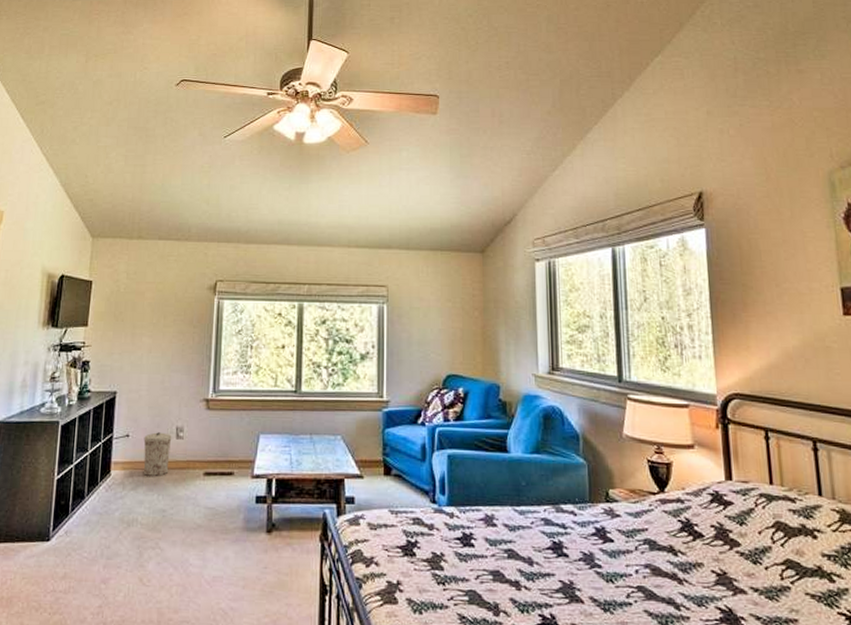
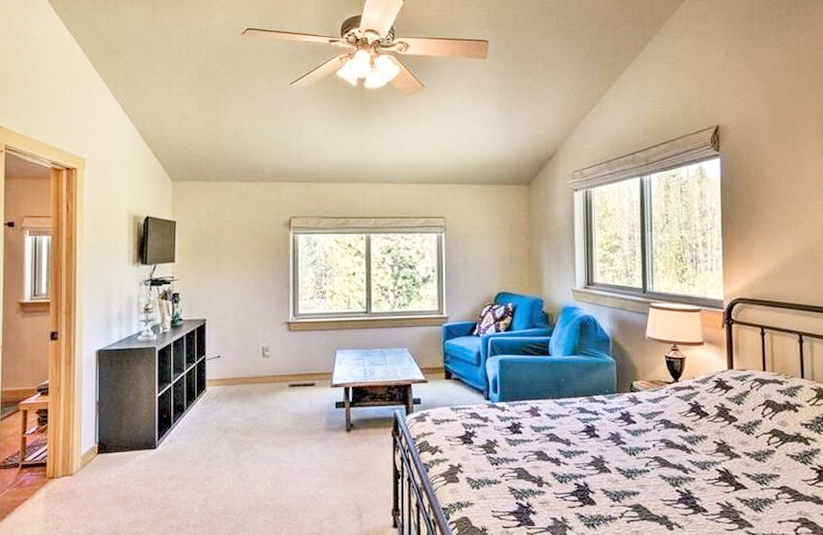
trash can: present [143,432,172,476] -> none [233,352,259,390]

